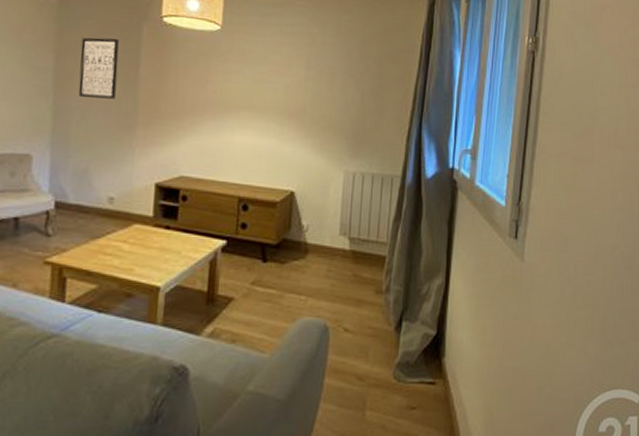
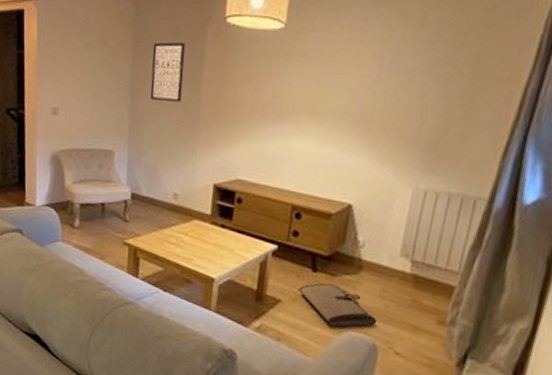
tool roll: none [251,272,326,316] -> present [299,283,378,327]

